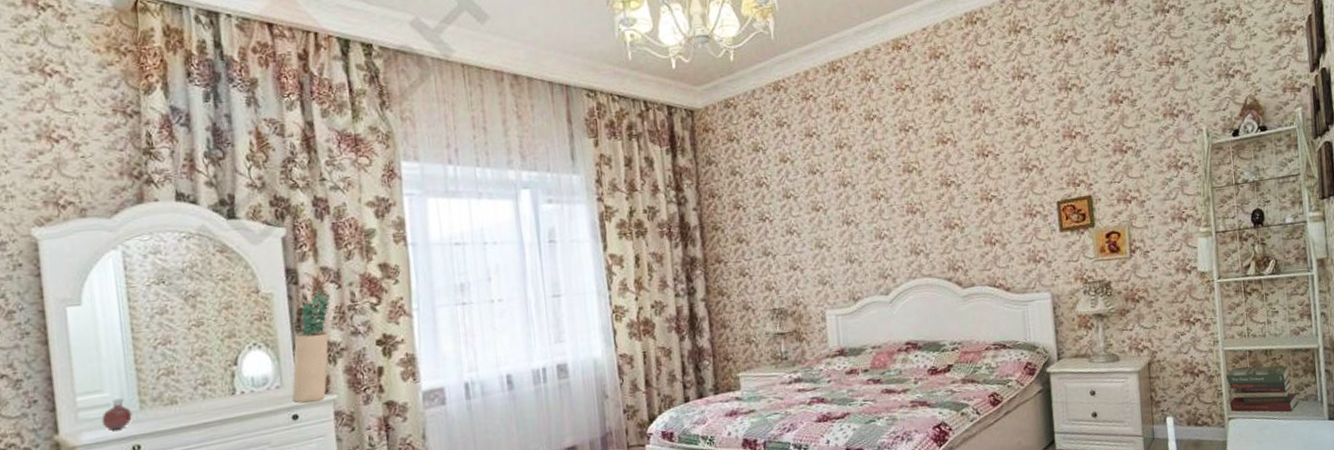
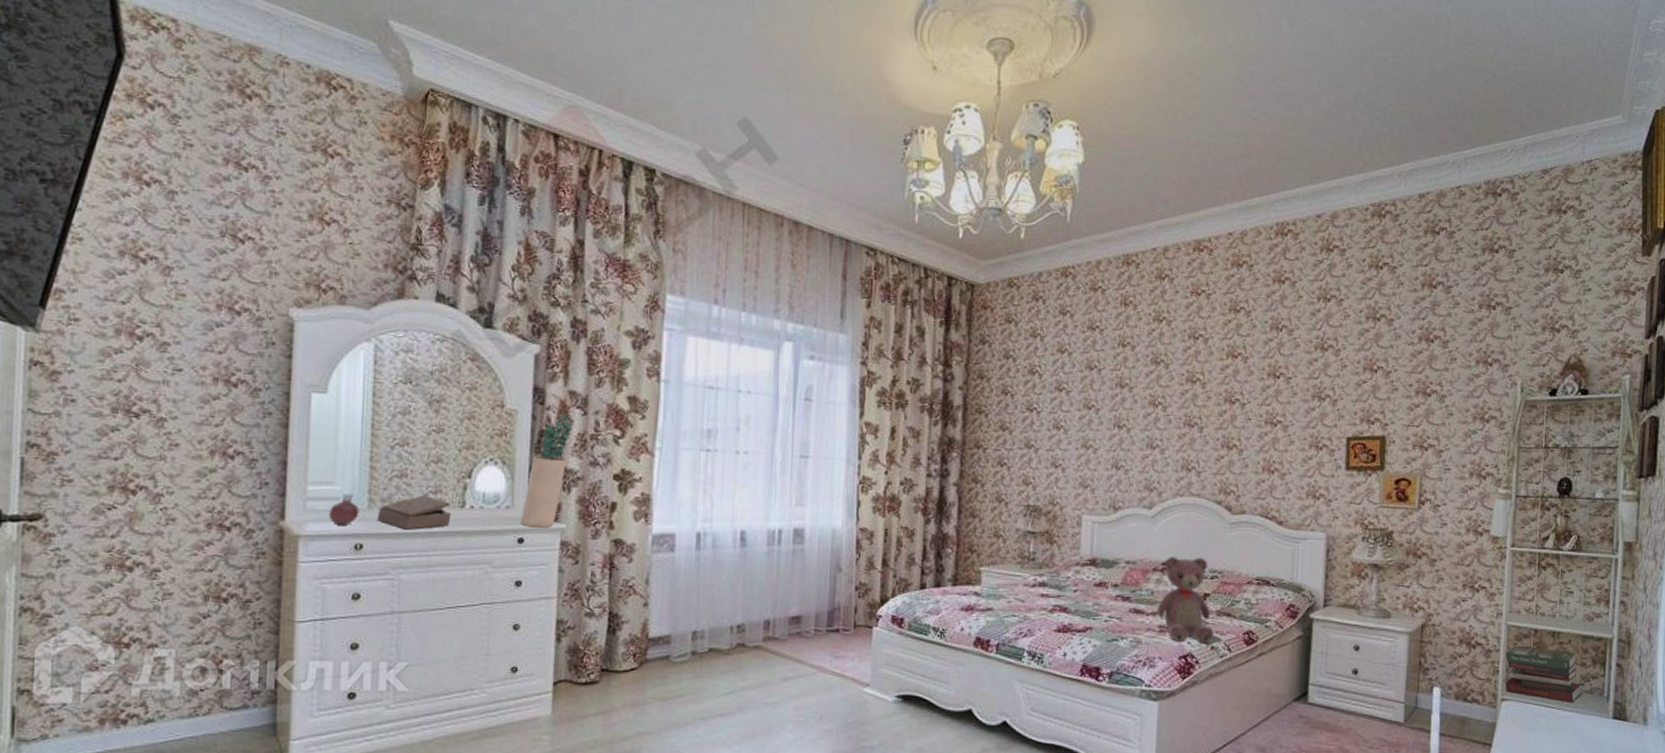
jewelry box: none [150,388,224,425] -> present [376,494,451,530]
teddy bear: none [906,332,962,415] -> present [1156,556,1214,644]

